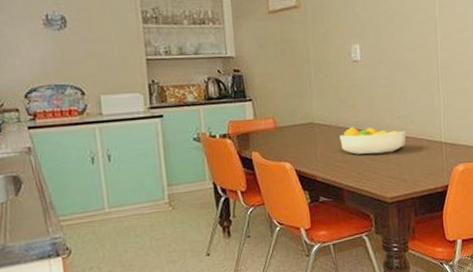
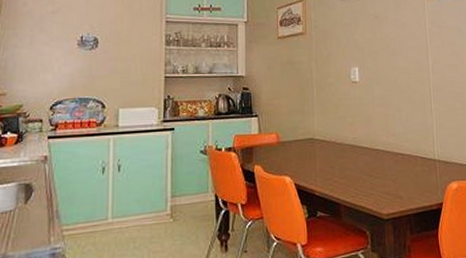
fruit bowl: present [339,126,407,155] -> none [338,142,402,170]

